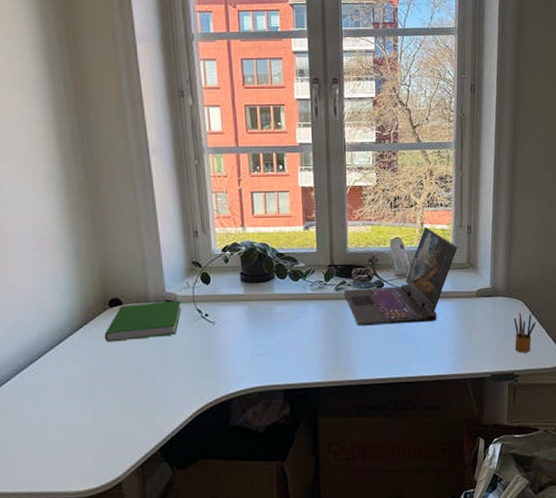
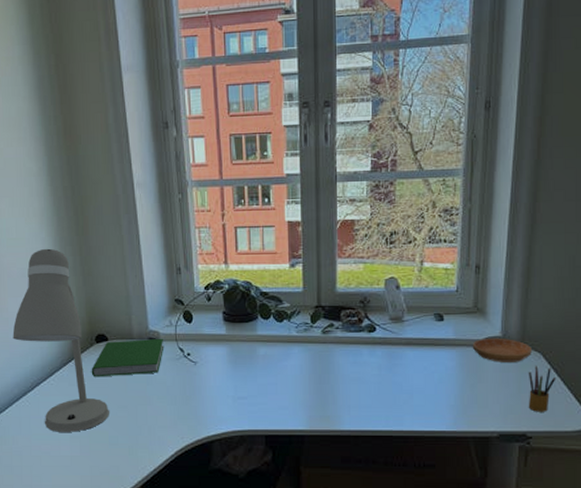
desk lamp: none [16,212,125,401] -> present [12,248,110,432]
laptop: present [344,226,458,326] -> none [331,265,463,373]
saucer: none [467,289,516,311] -> present [472,337,532,362]

